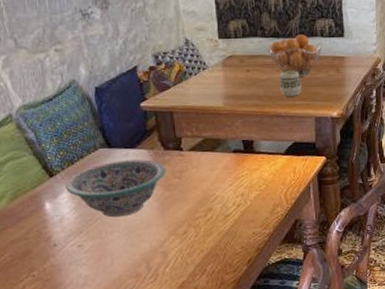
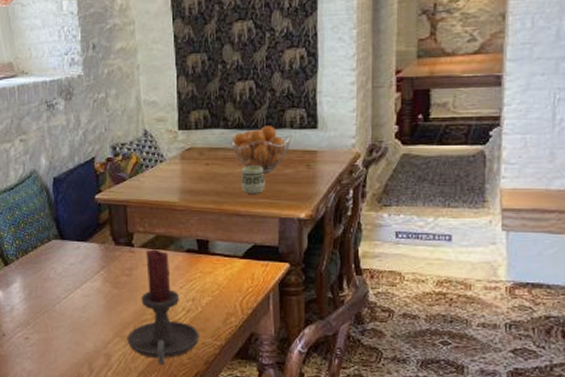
decorative bowl: present [65,159,165,218] -> none [18,253,115,312]
candle holder: none [182,152,250,256] -> present [127,249,200,364]

